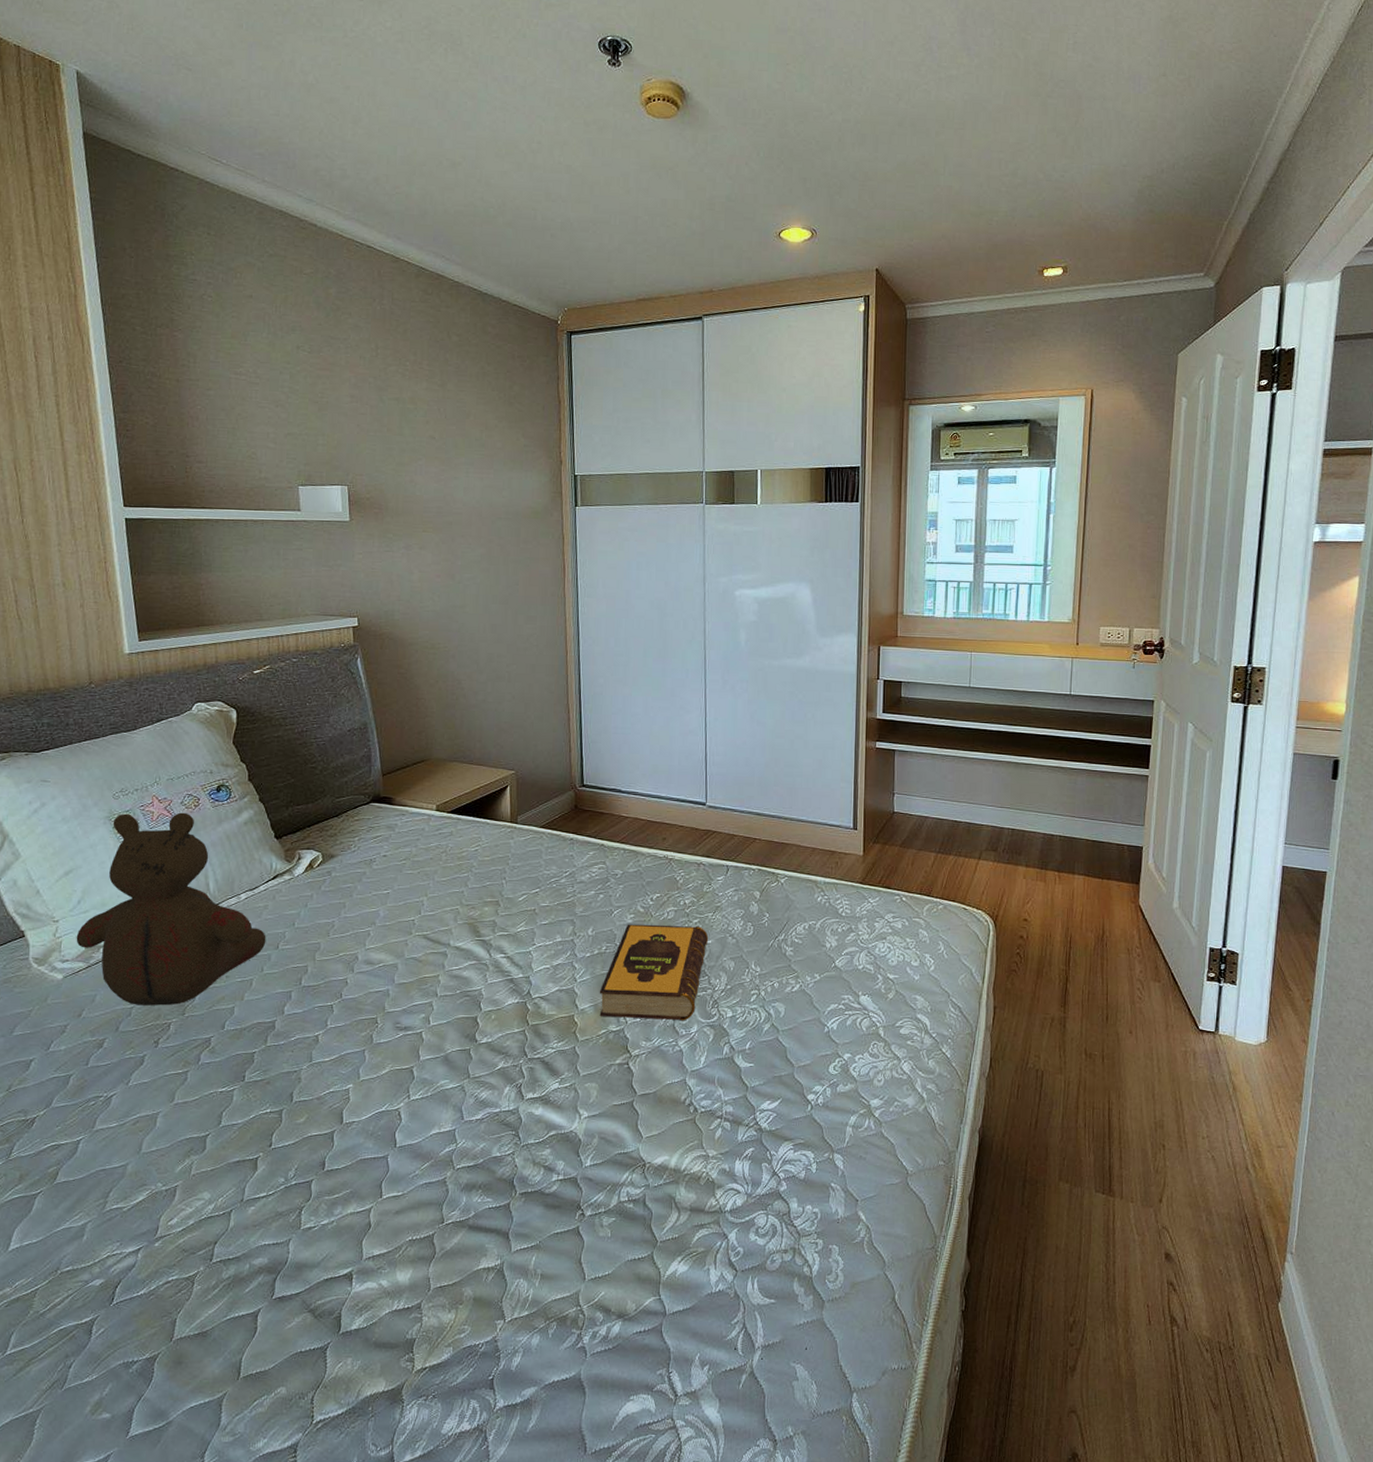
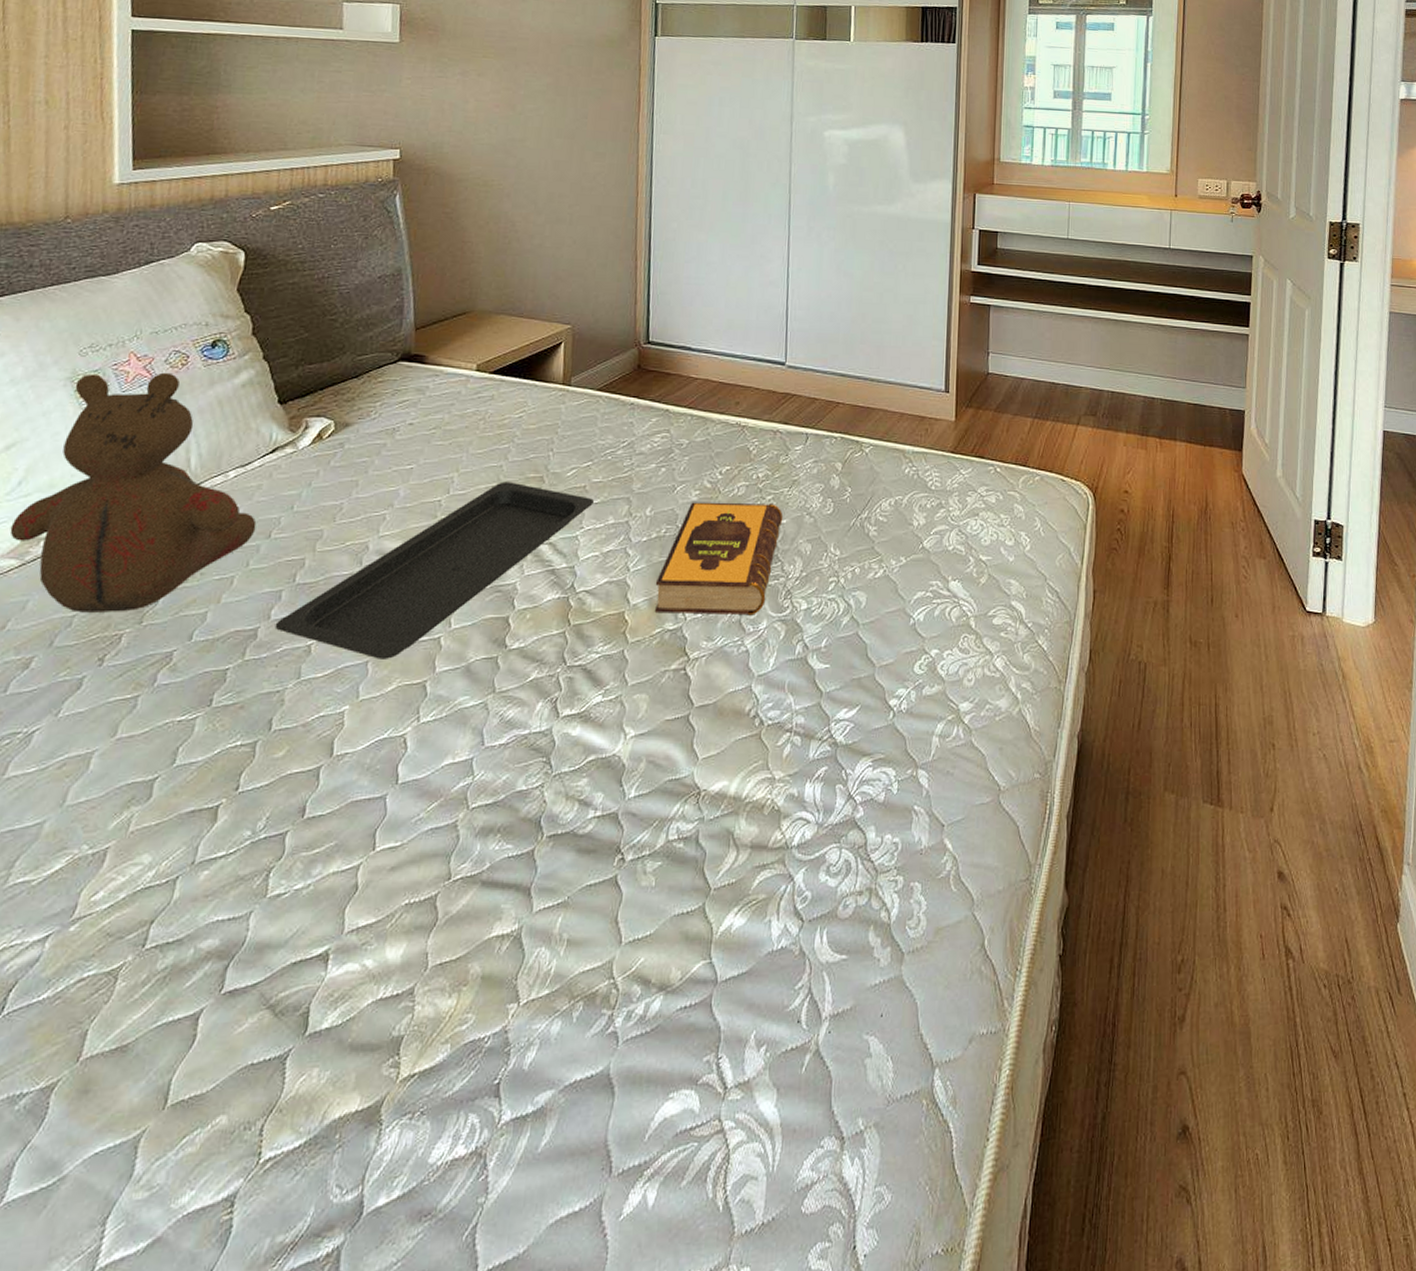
serving tray: none [288,905,544,1049] -> present [275,481,595,659]

